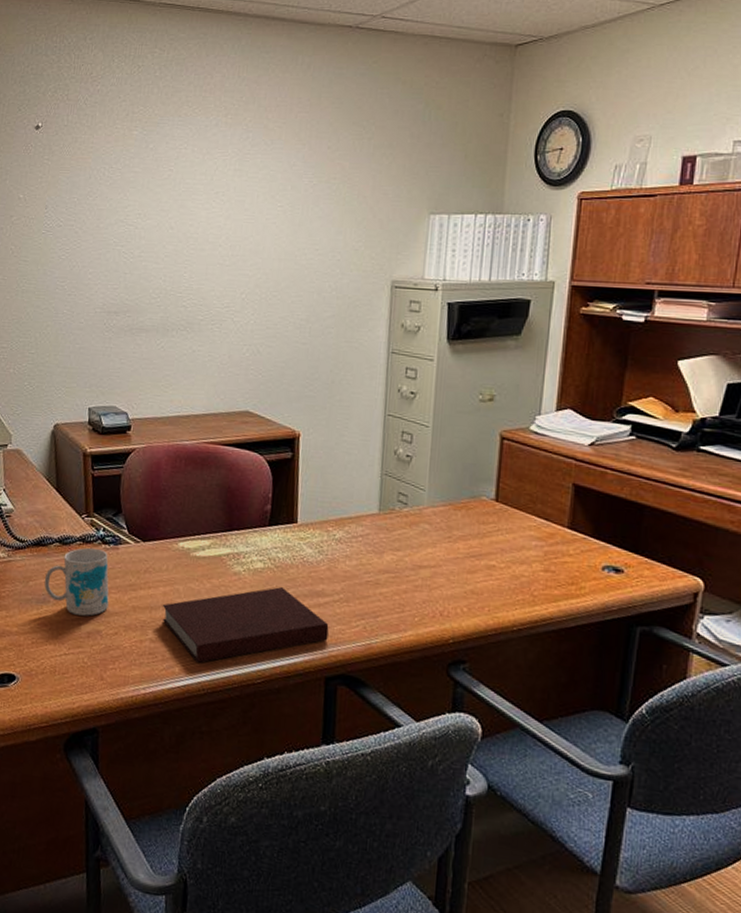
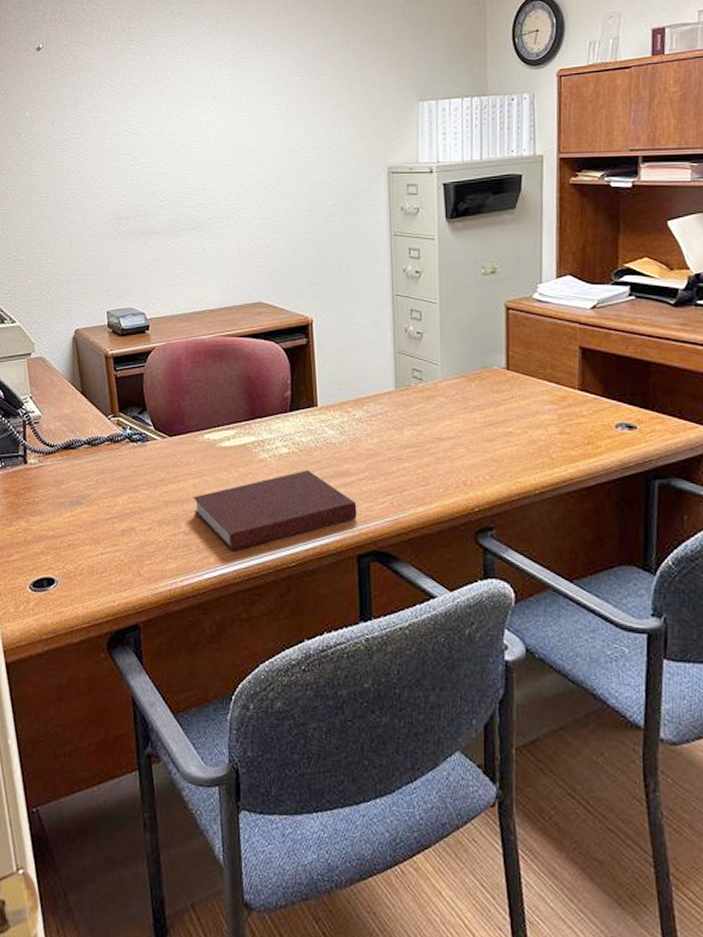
mug: present [44,547,109,616] -> none [76,446,141,514]

